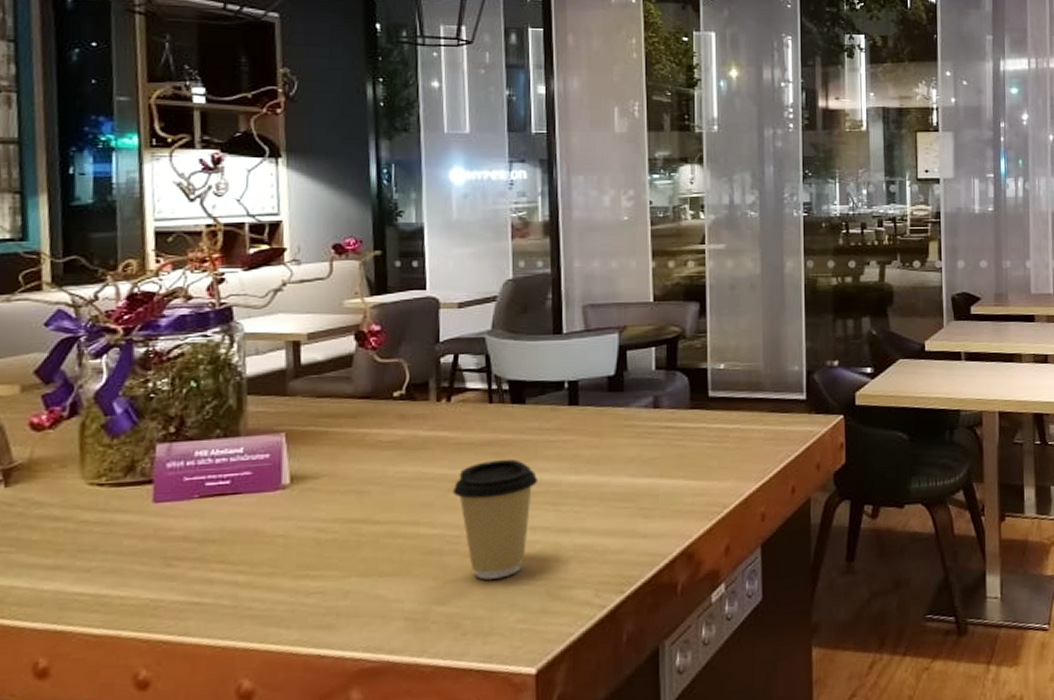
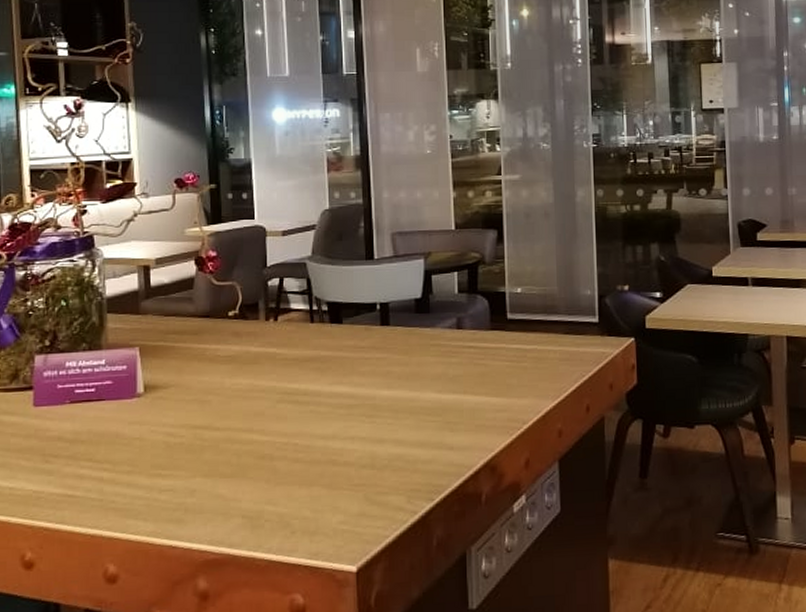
coffee cup: present [452,459,539,580] -> none [280,375,355,484]

